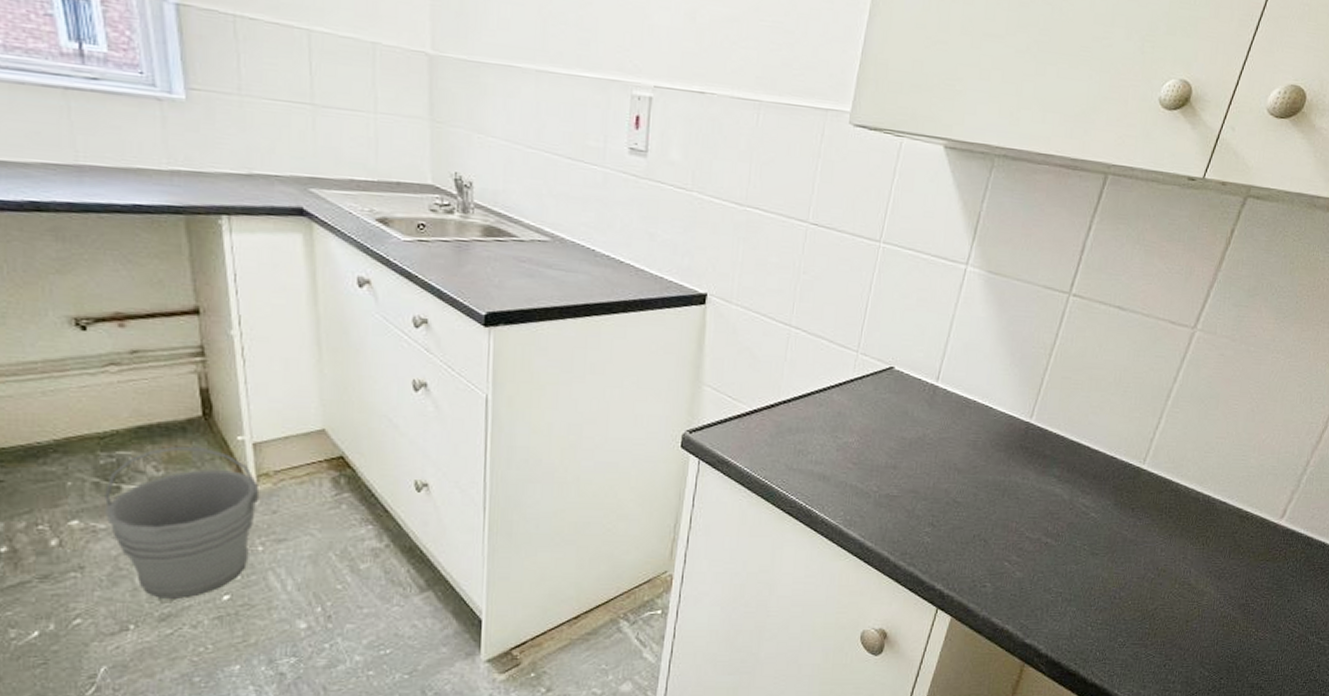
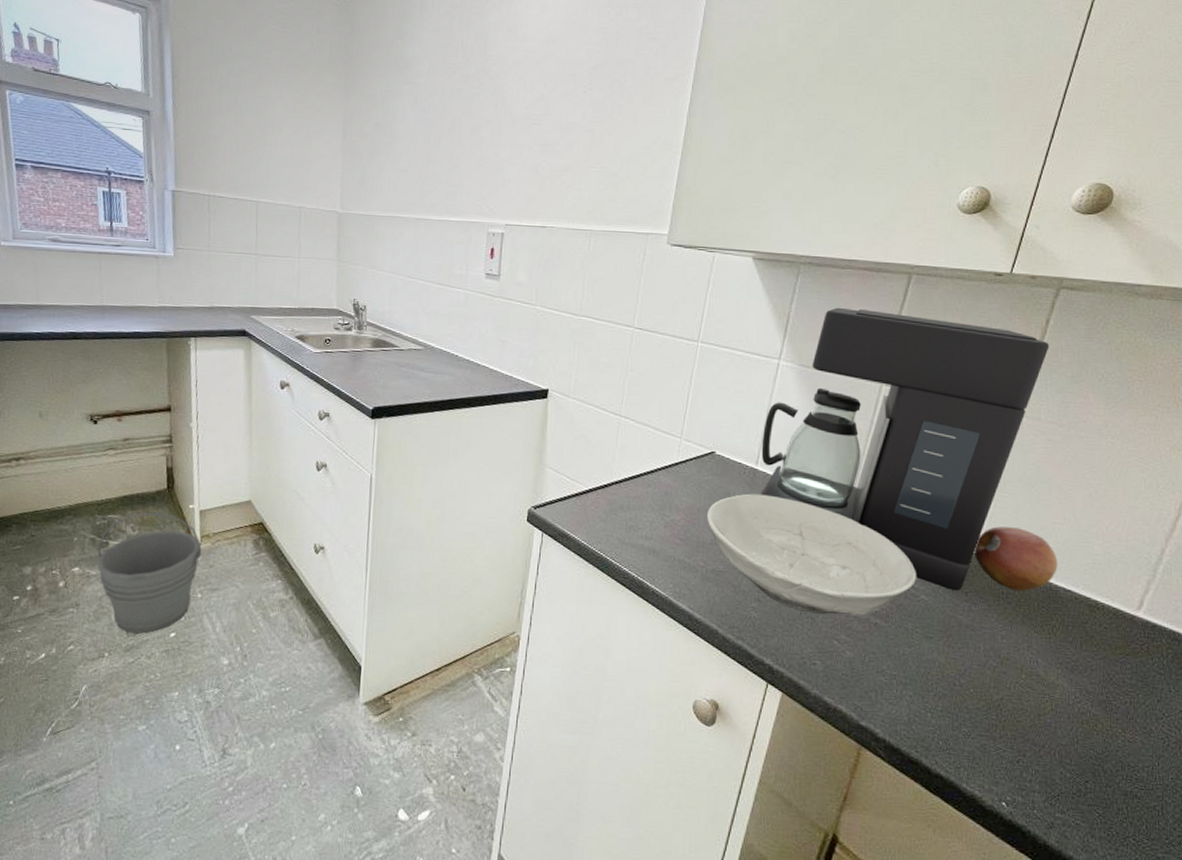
bowl: none [882,412,1089,536] -> present [707,493,917,616]
coffee maker: none [939,208,1232,508] -> present [760,307,1049,591]
fruit: none [1143,442,1218,506] -> present [973,526,1058,592]

